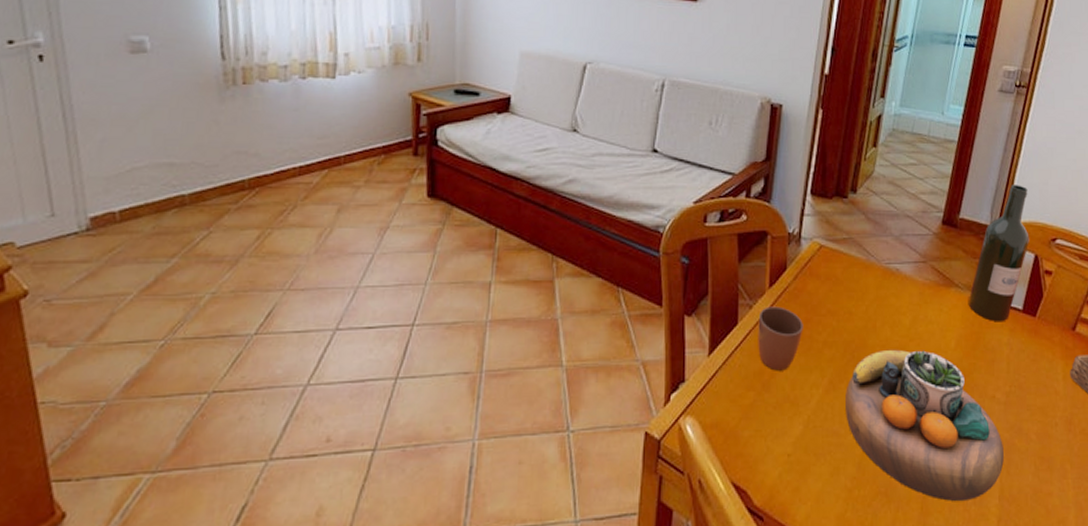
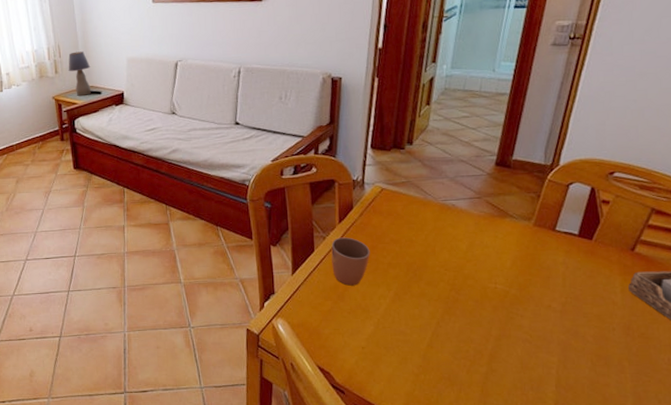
table lamp: none [436,35,469,97] -> present [68,51,91,97]
decorative bowl: present [845,349,1004,502] -> none [410,268,560,388]
wine bottle: present [968,185,1030,322] -> none [522,127,586,246]

